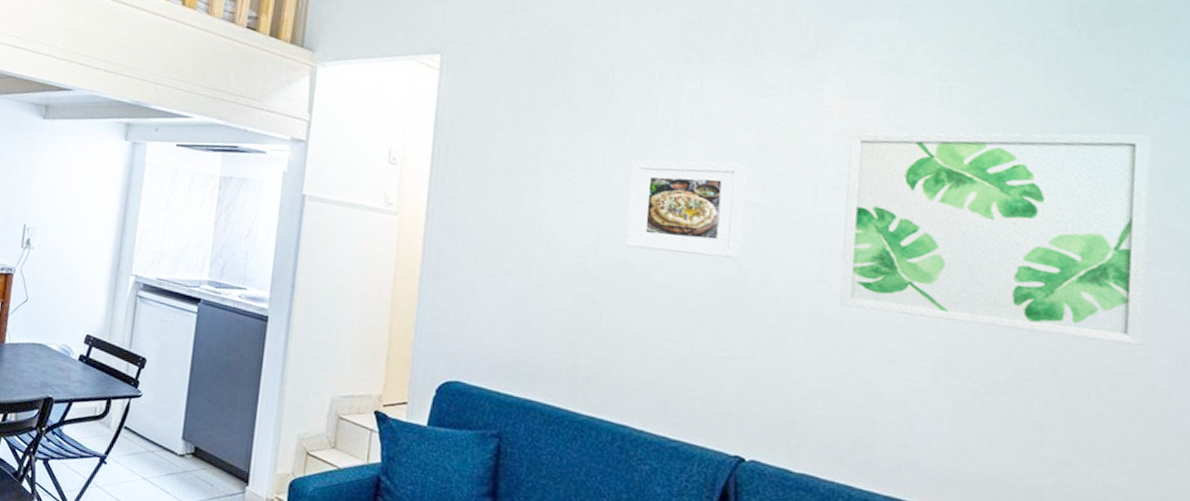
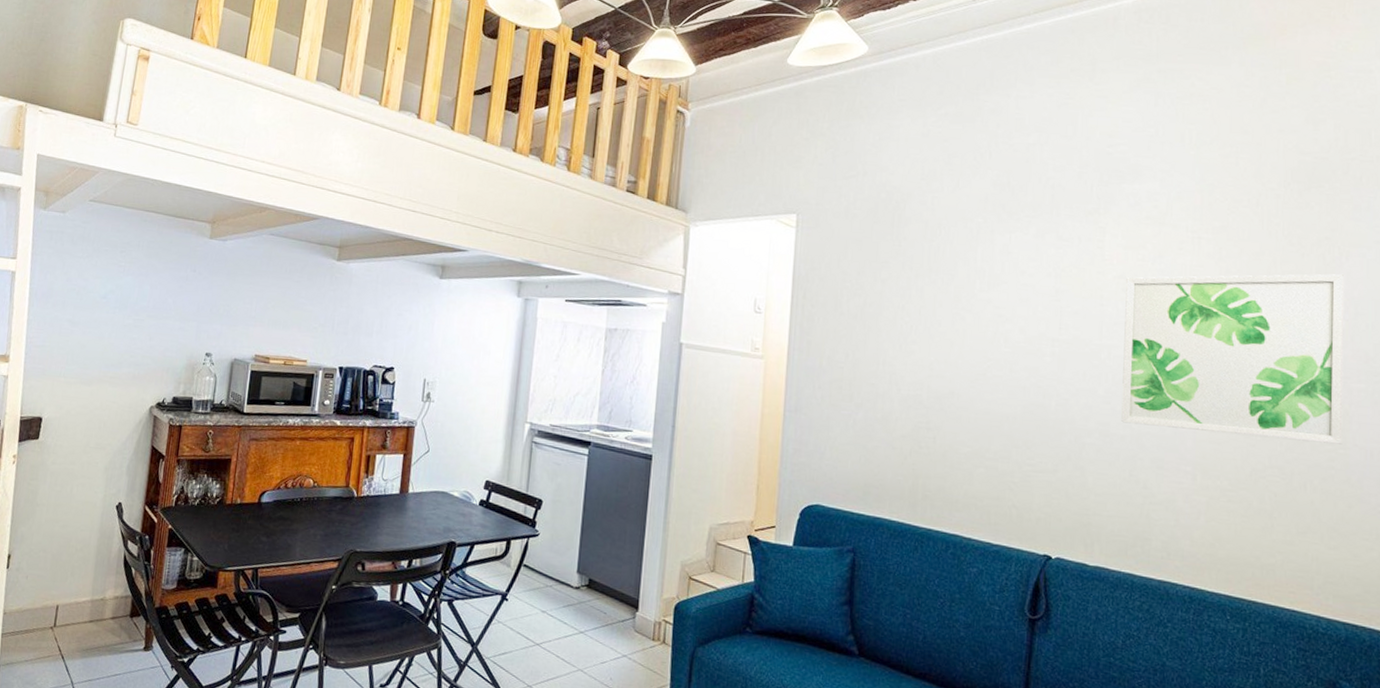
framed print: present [625,160,747,259] -> none [953,304,1048,387]

